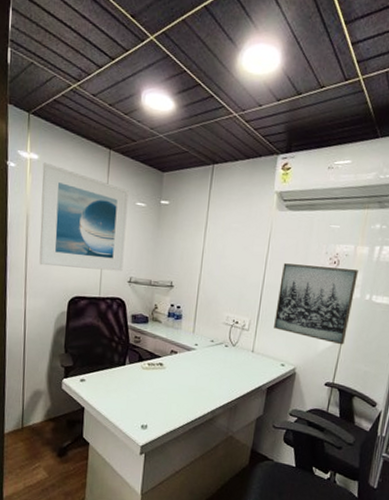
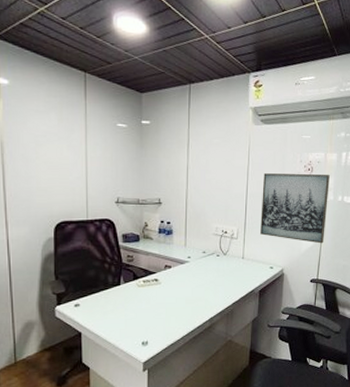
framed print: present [39,162,129,272] -> none [14,87,109,193]

